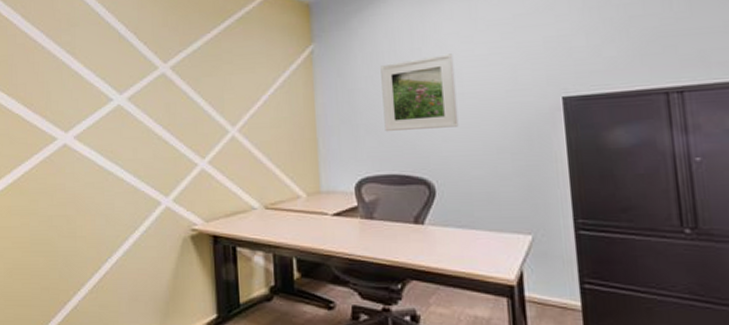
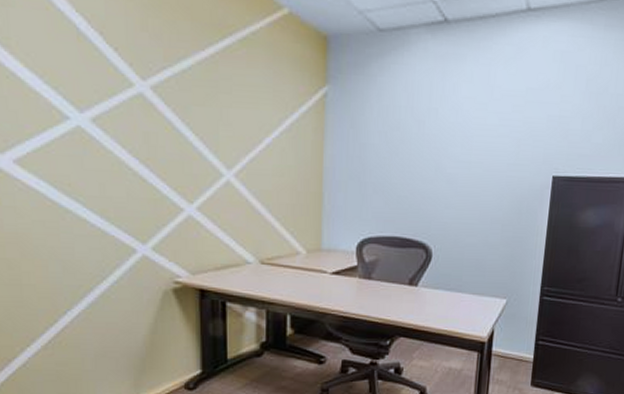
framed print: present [380,53,459,132] -> none [392,118,467,195]

